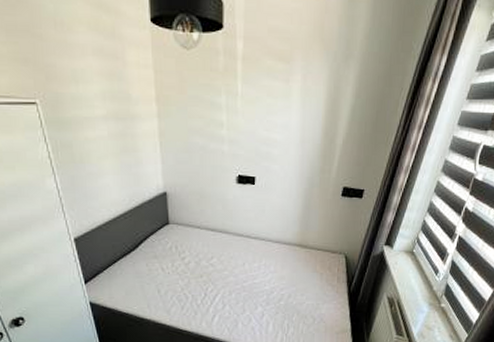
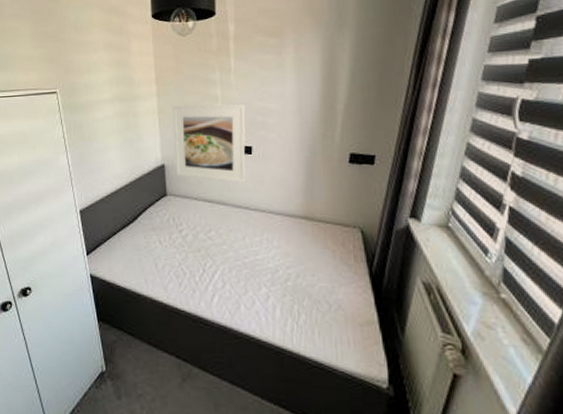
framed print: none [175,129,251,212] -> present [173,104,246,183]

